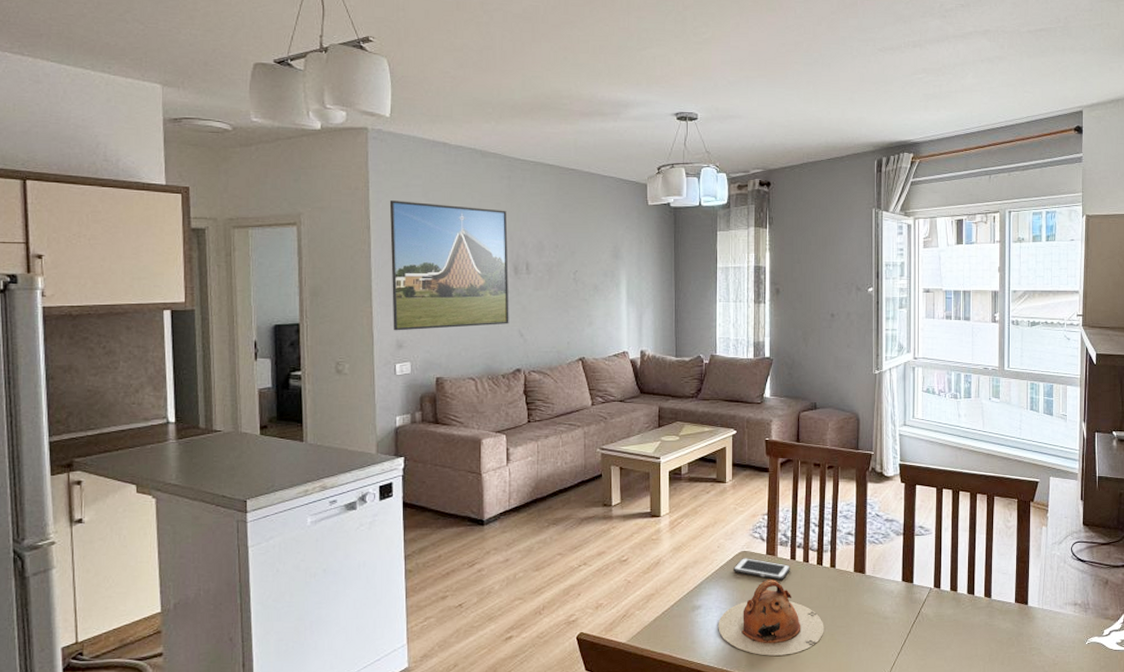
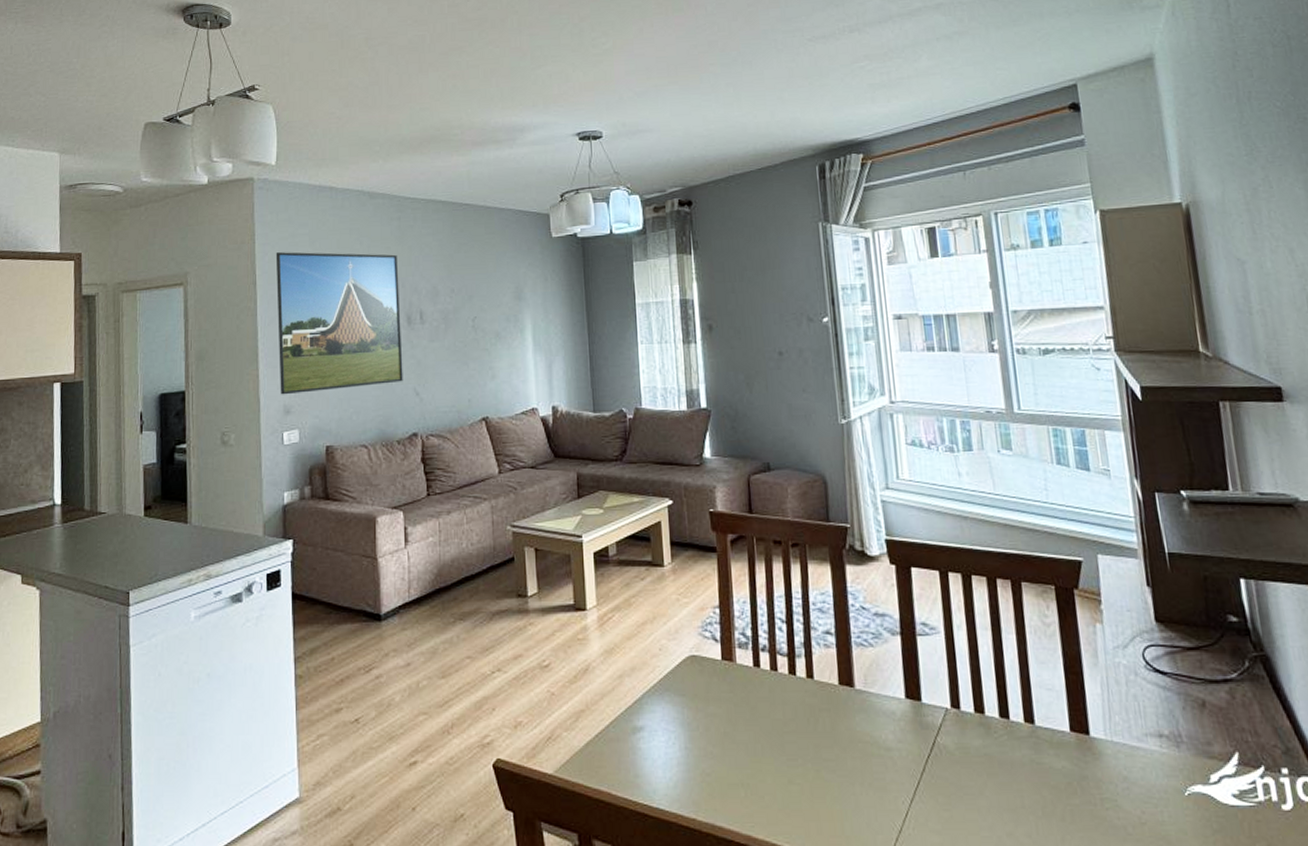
teapot: present [718,578,824,656] -> none [666,692,807,798]
cell phone: present [734,558,790,581] -> none [681,664,754,695]

